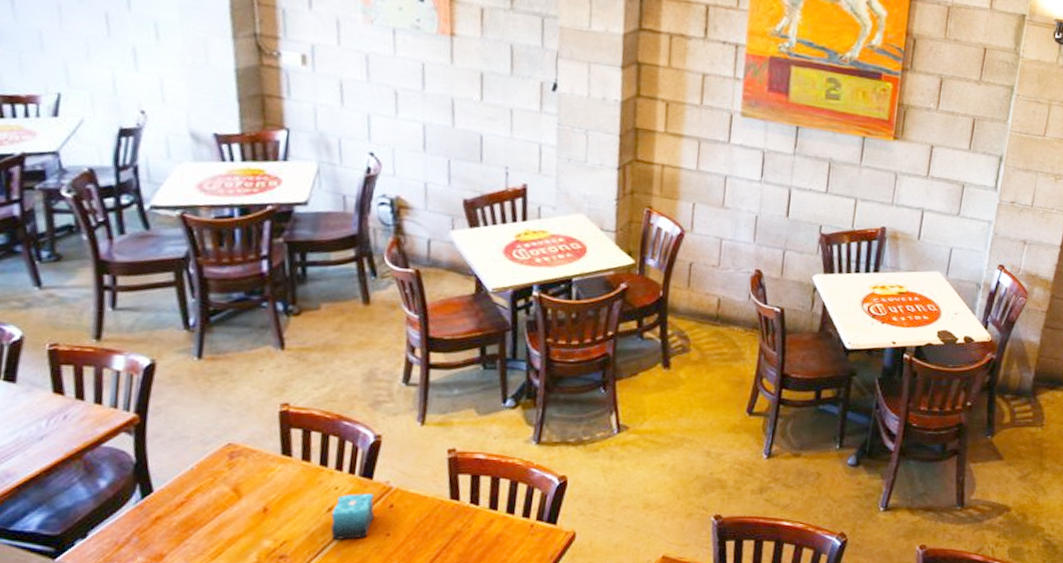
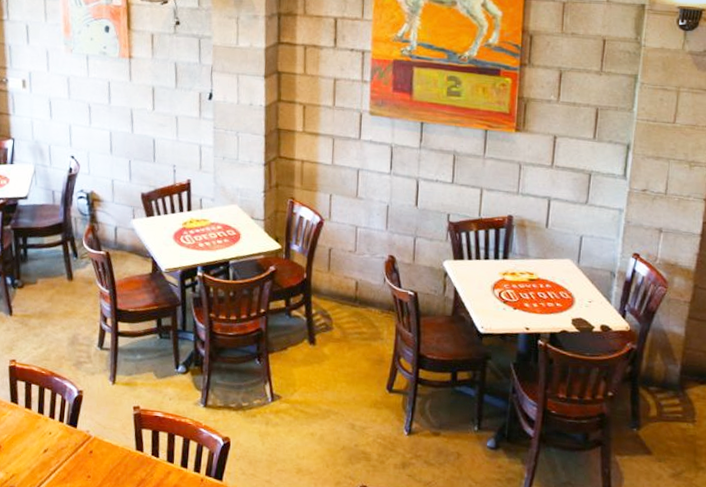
candle: present [331,493,375,540] -> none [46,439,79,478]

